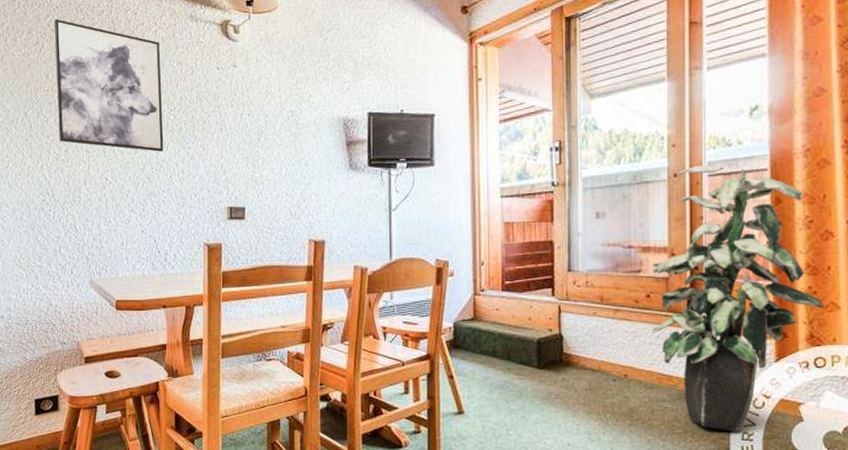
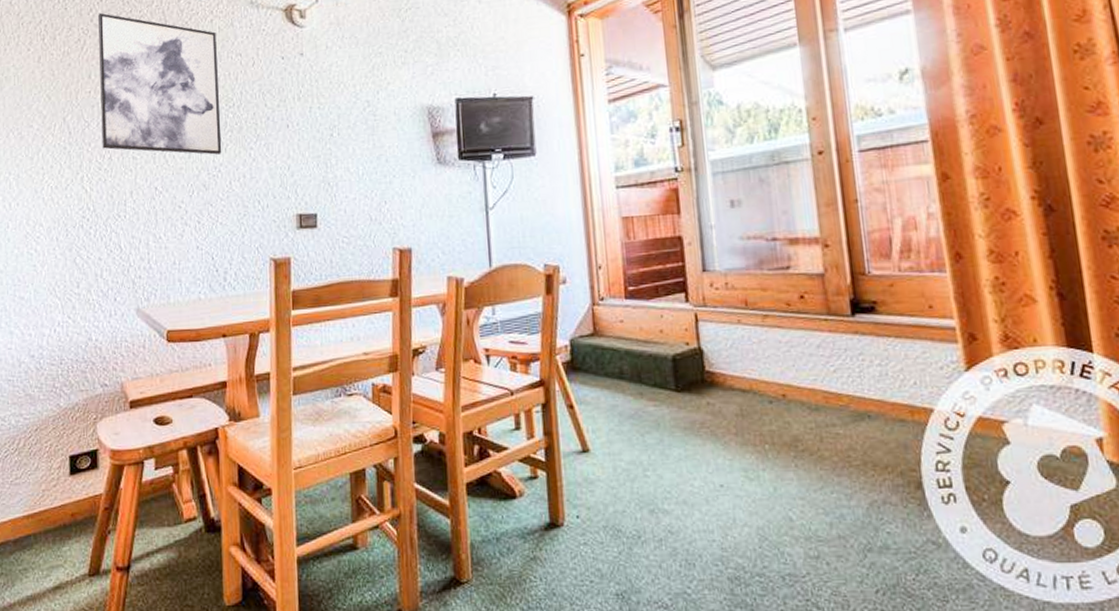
indoor plant: present [652,164,824,432] -> none [803,139,1017,461]

